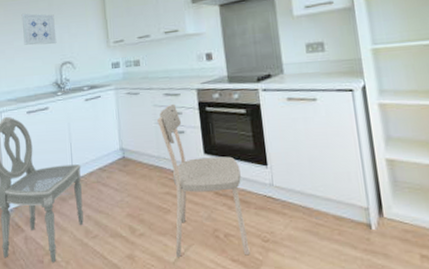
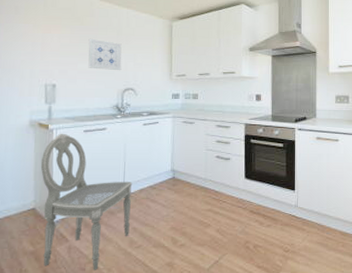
dining chair: present [157,103,250,257] -> none [208,134,273,264]

